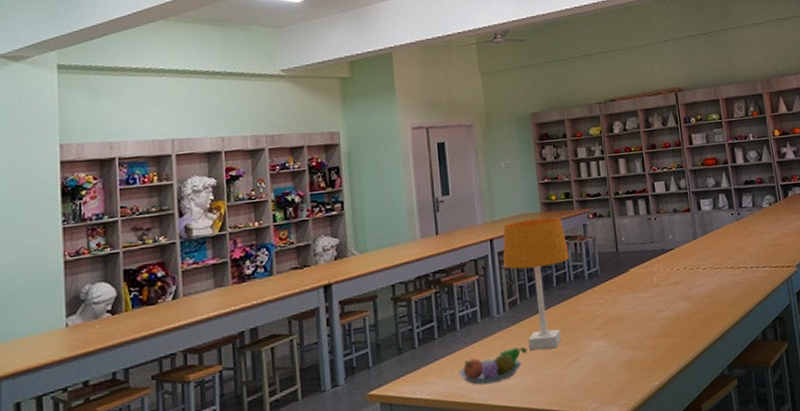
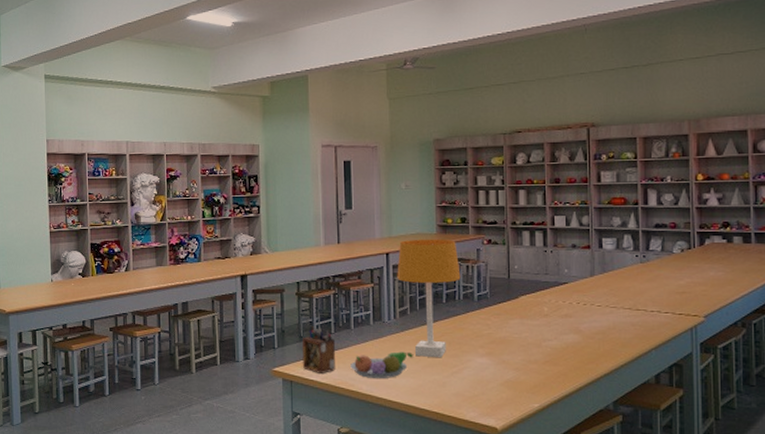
desk organizer: none [400,333,442,389] -> present [301,325,335,373]

